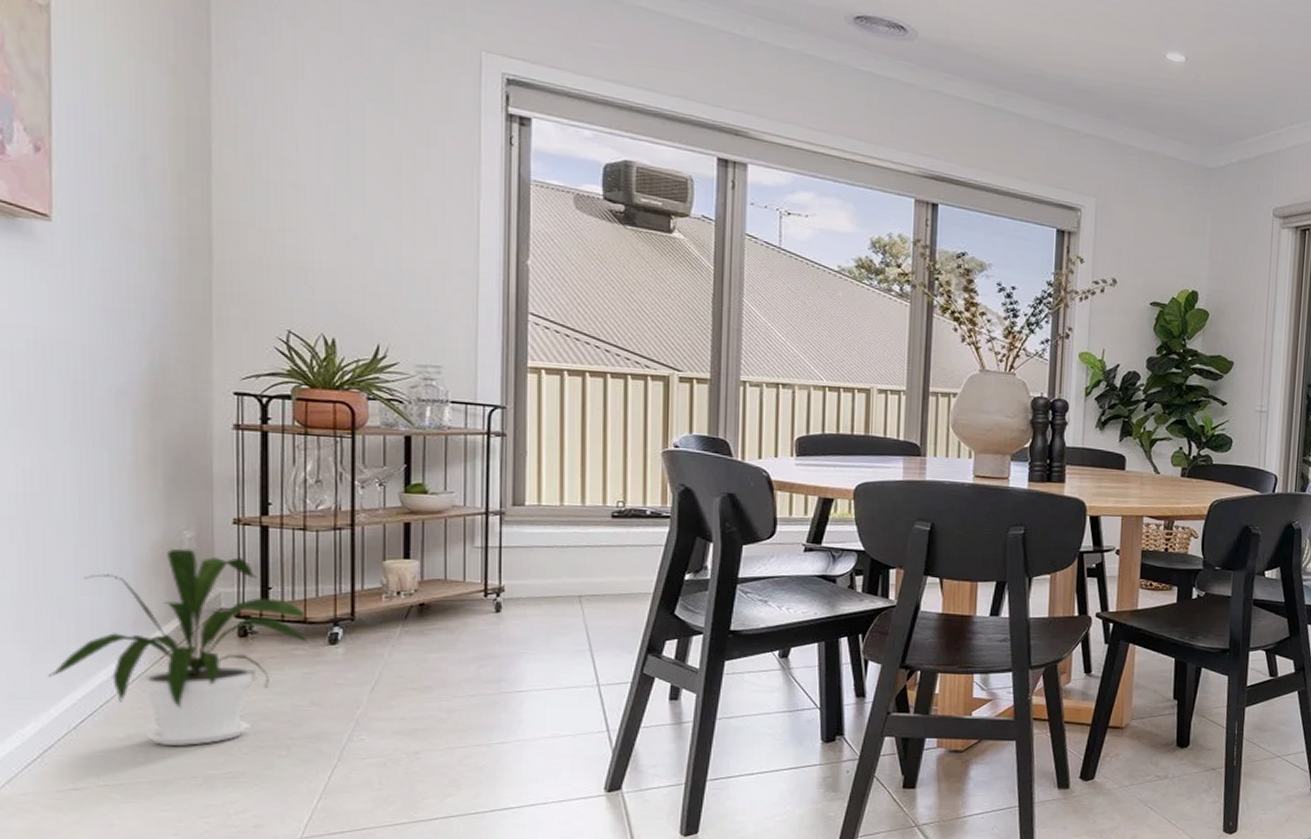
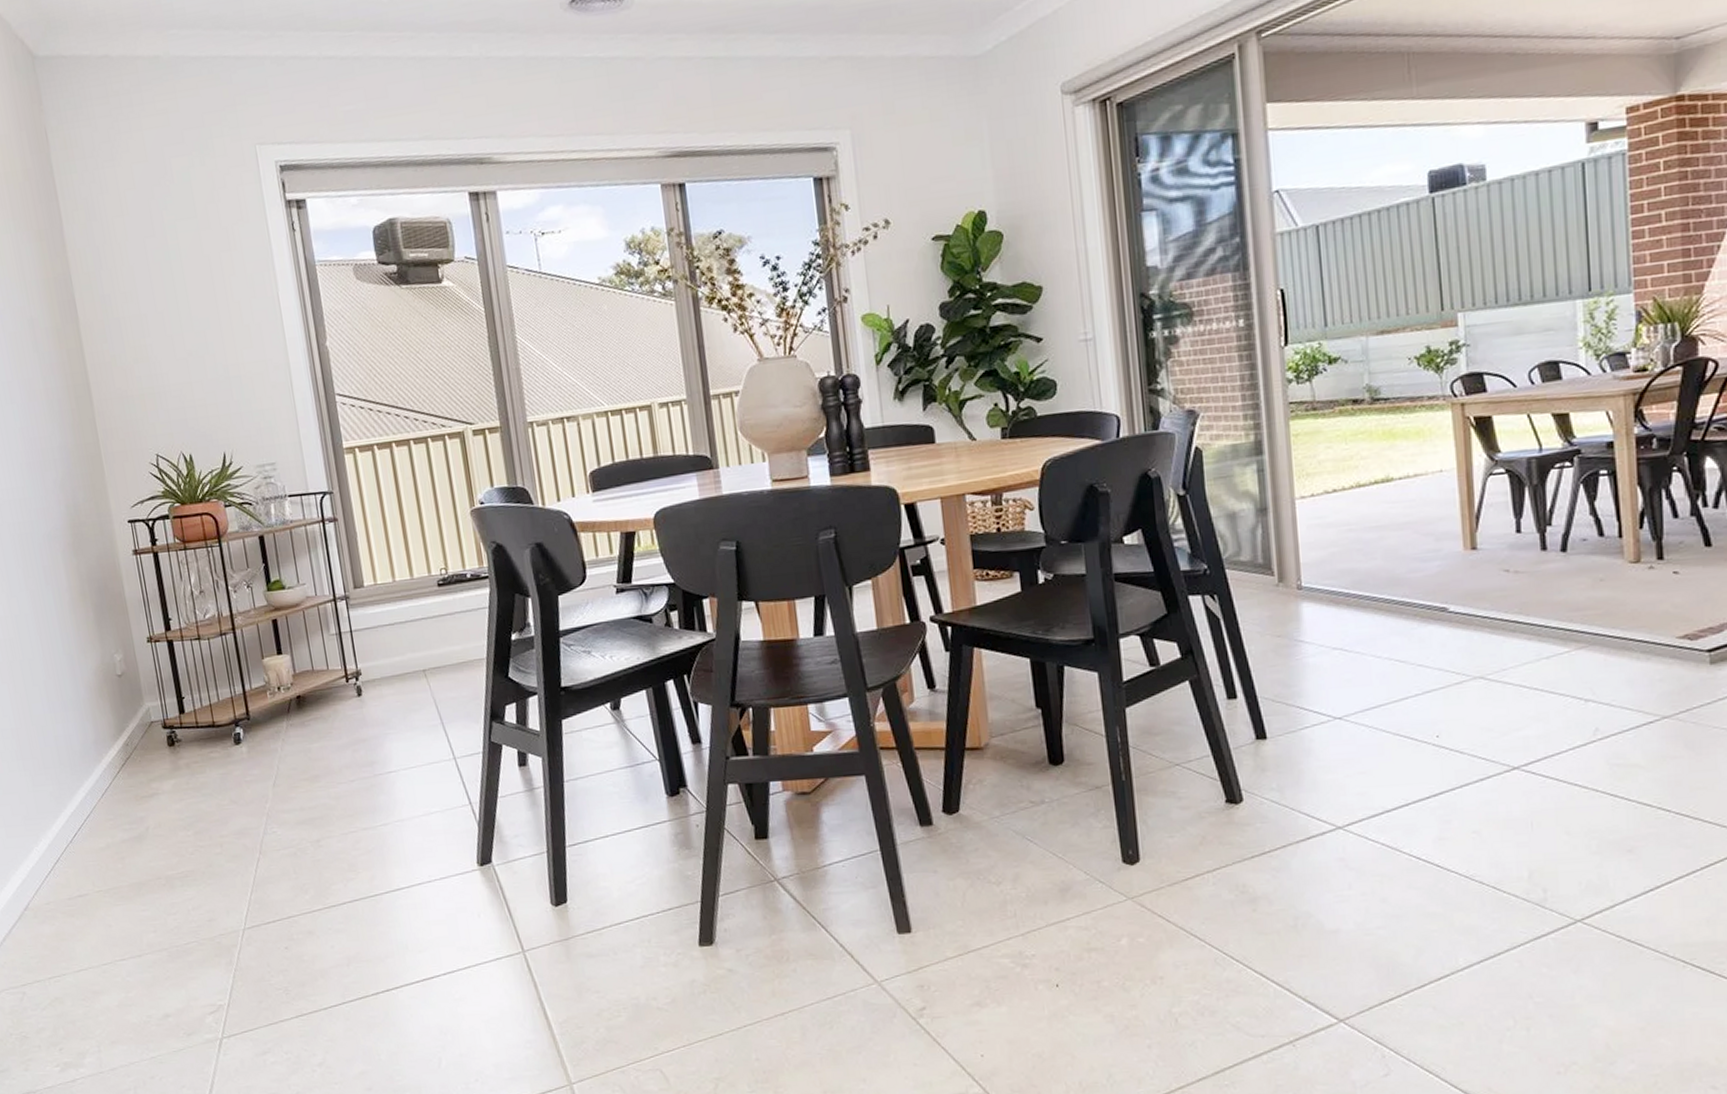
house plant: present [49,548,308,746] -> none [46,670,220,851]

